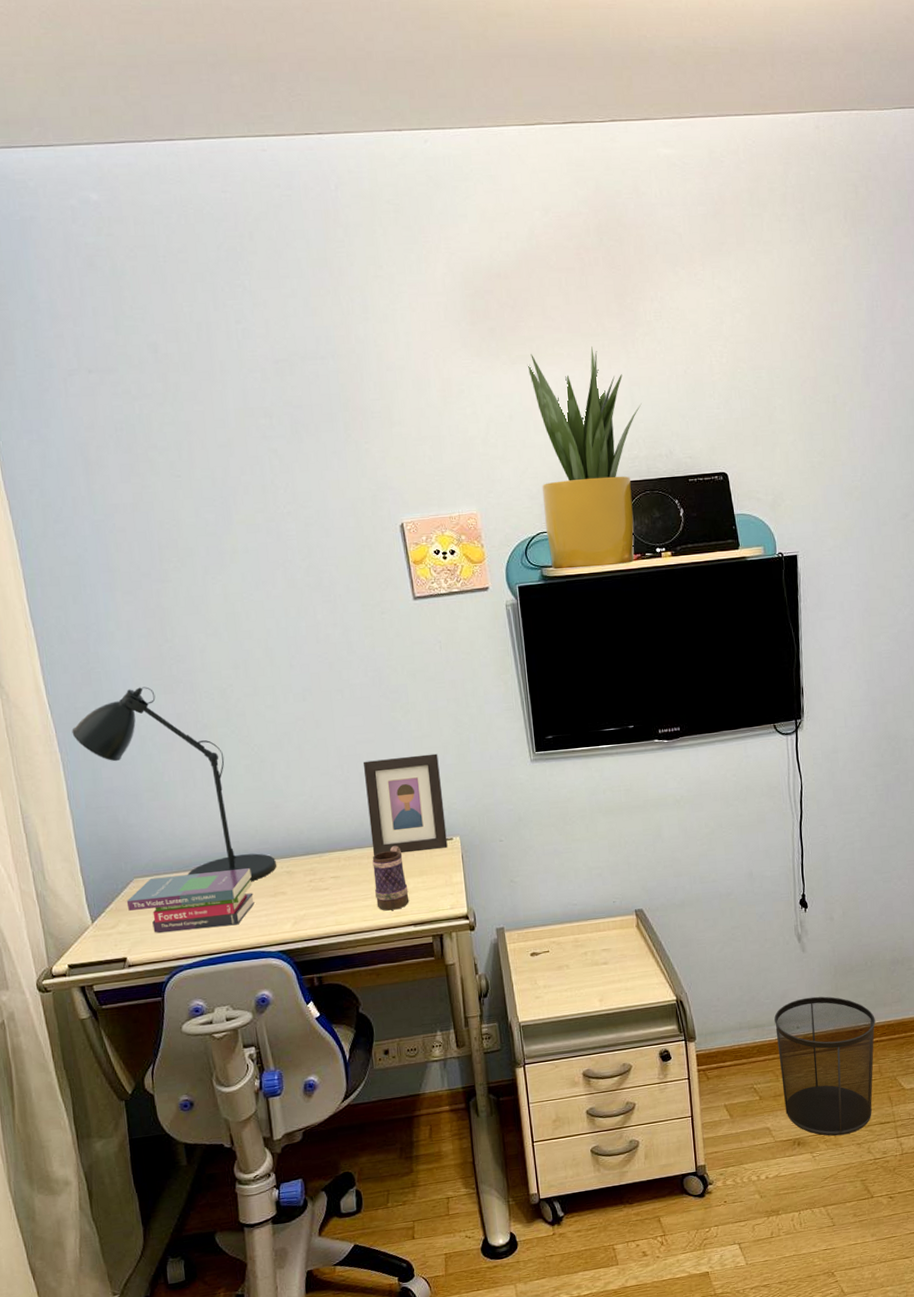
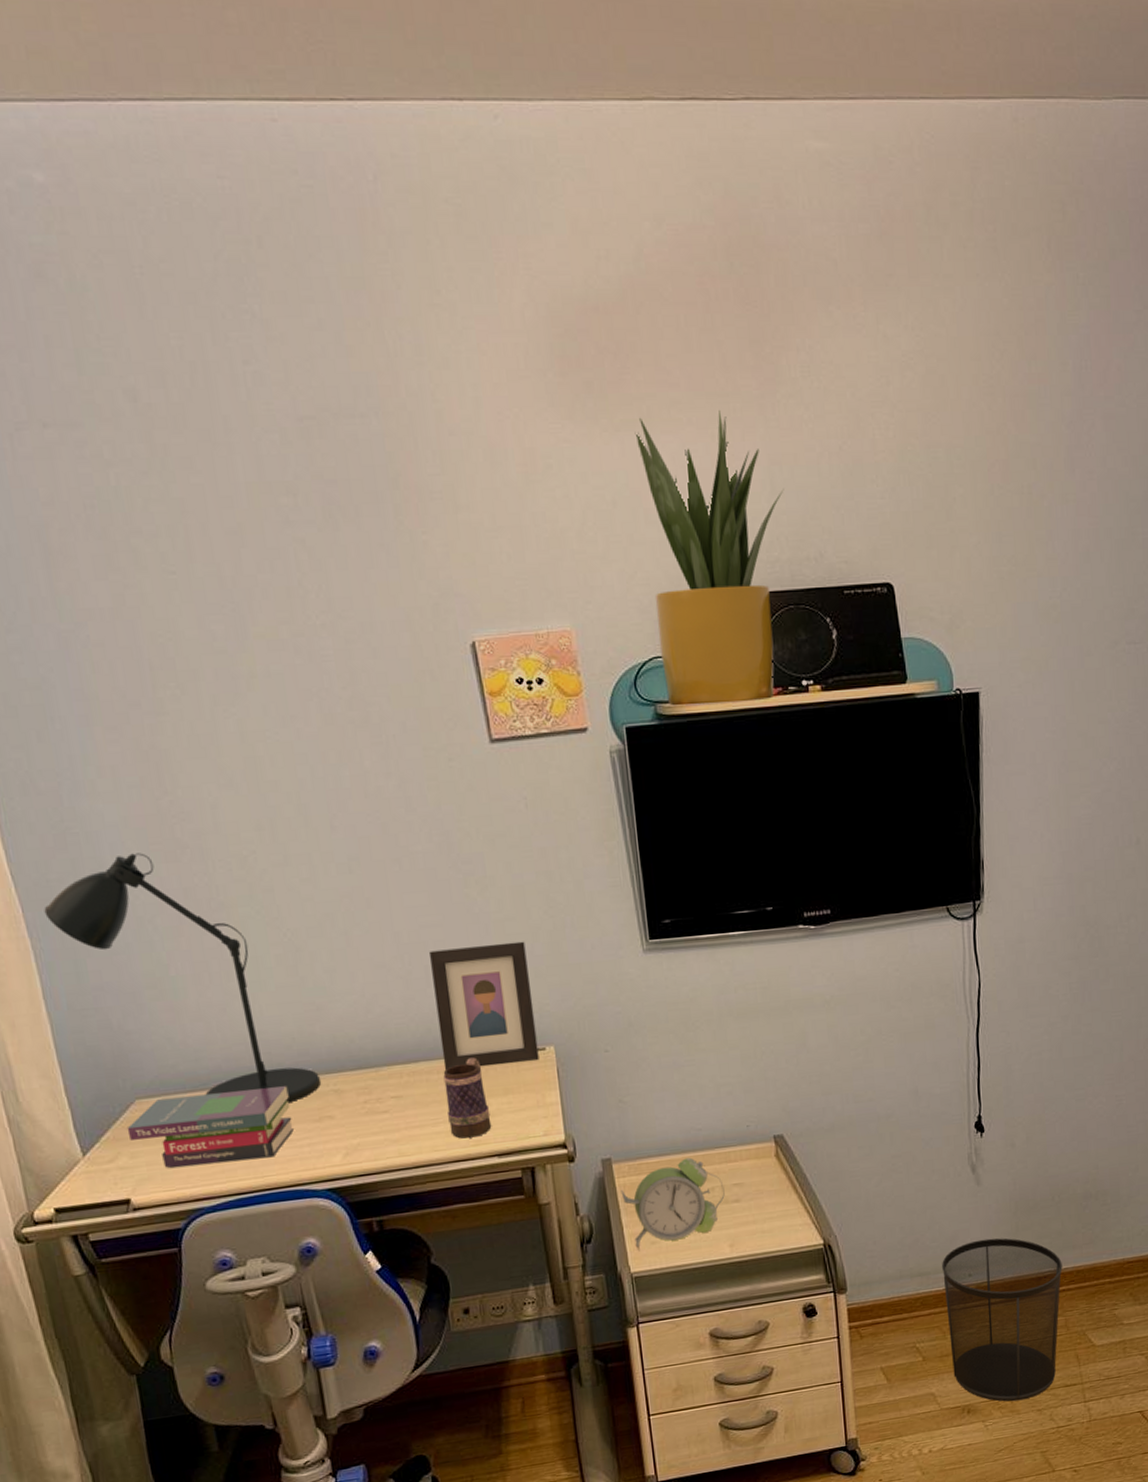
alarm clock: none [512,927,596,1005] -> present [621,1157,725,1252]

